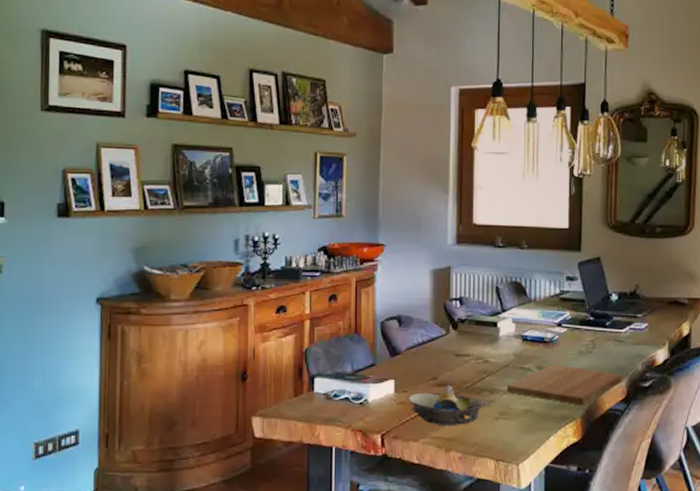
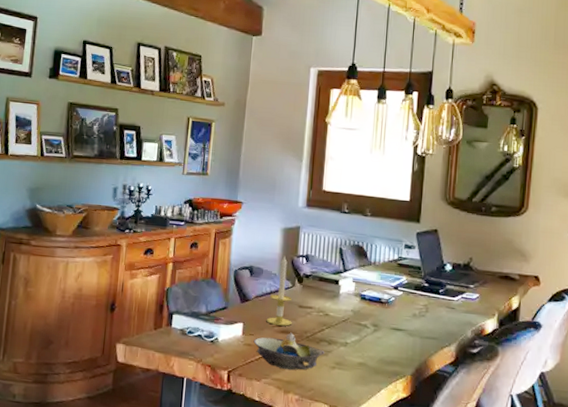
candle: none [420,300,449,378] -> present [266,255,293,326]
cutting board: present [507,364,622,406] -> none [344,323,452,364]

